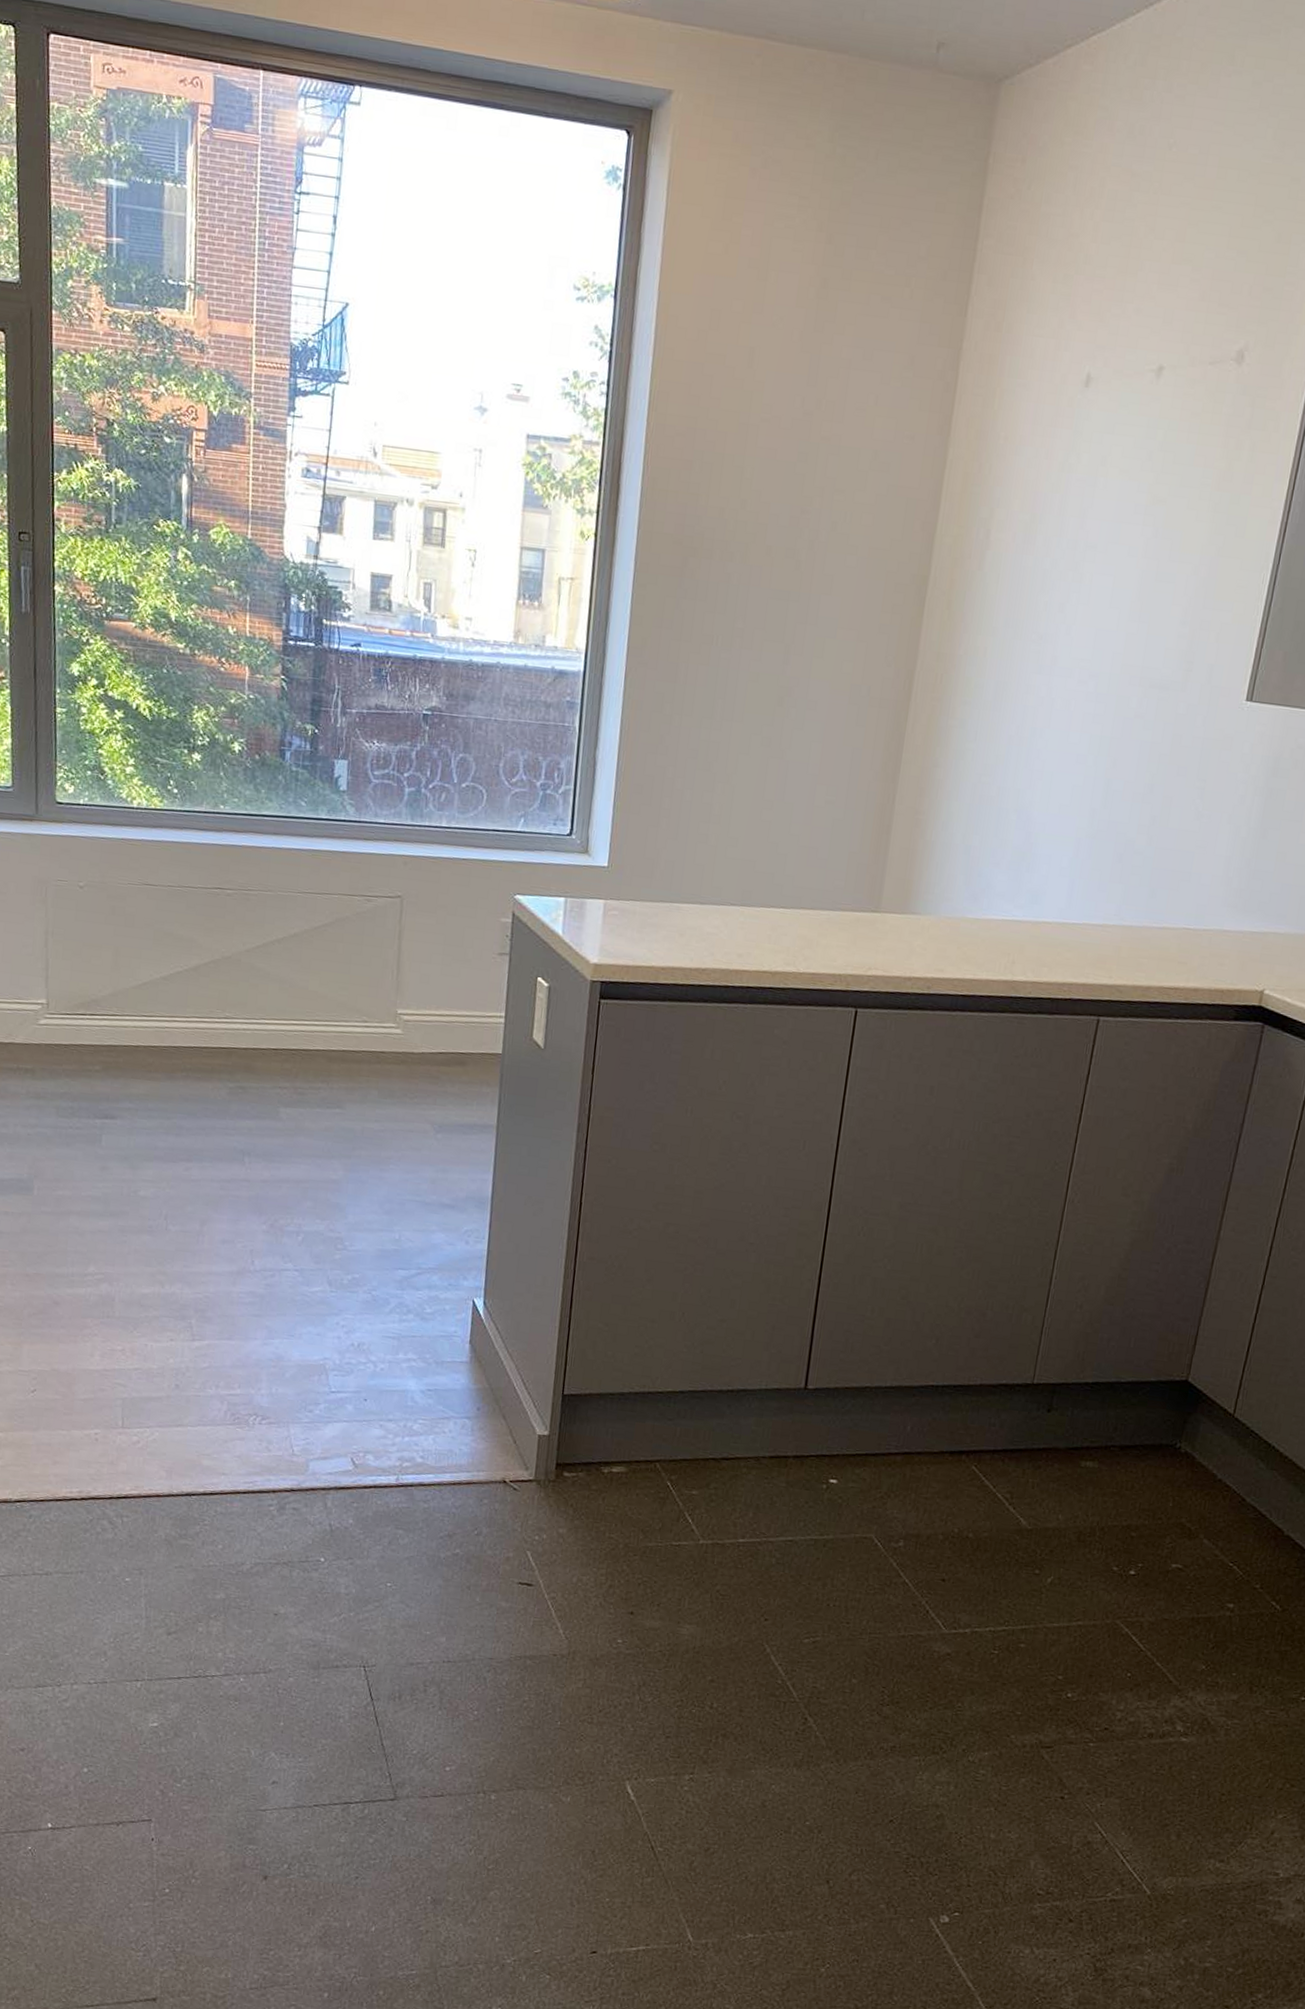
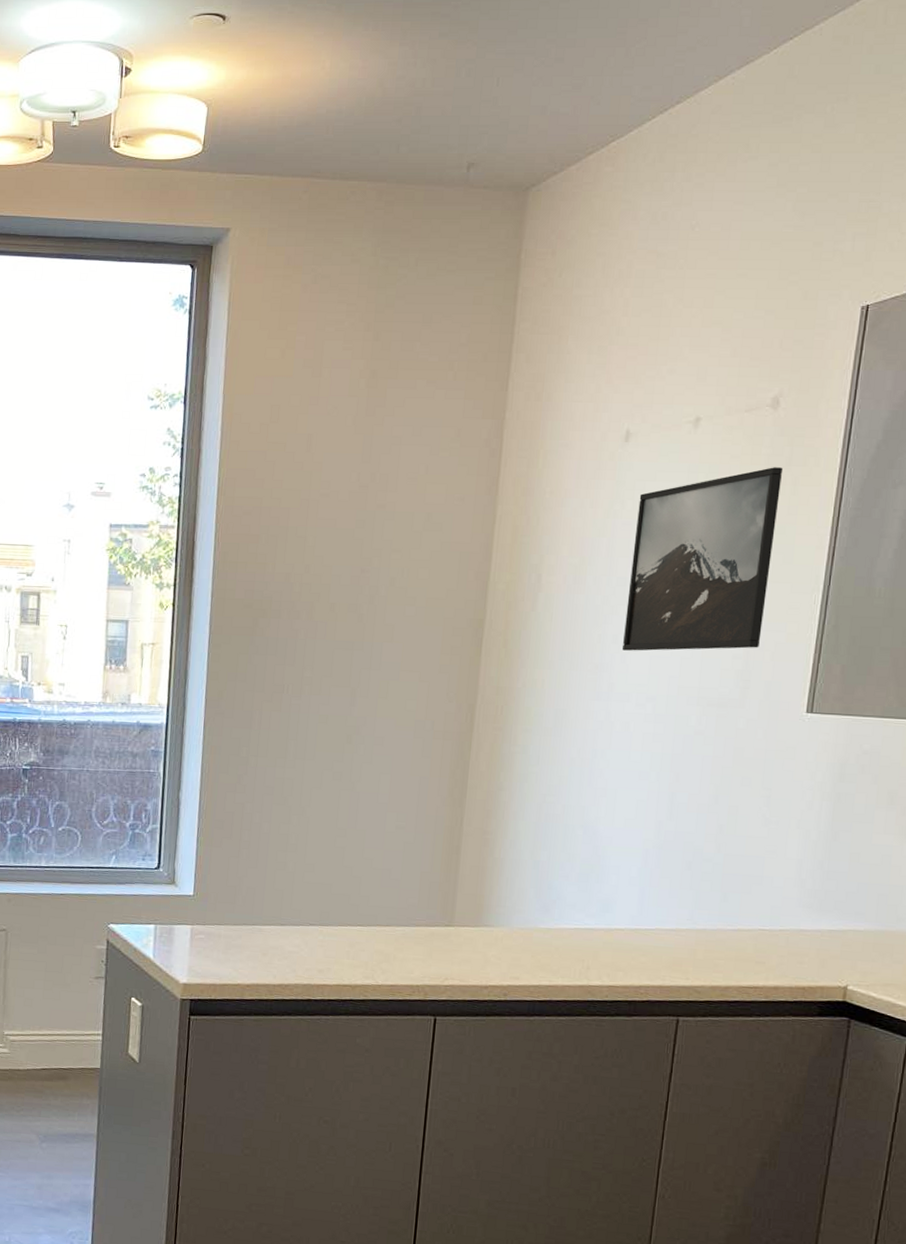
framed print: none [1068,429,1243,628] -> present [623,467,784,651]

